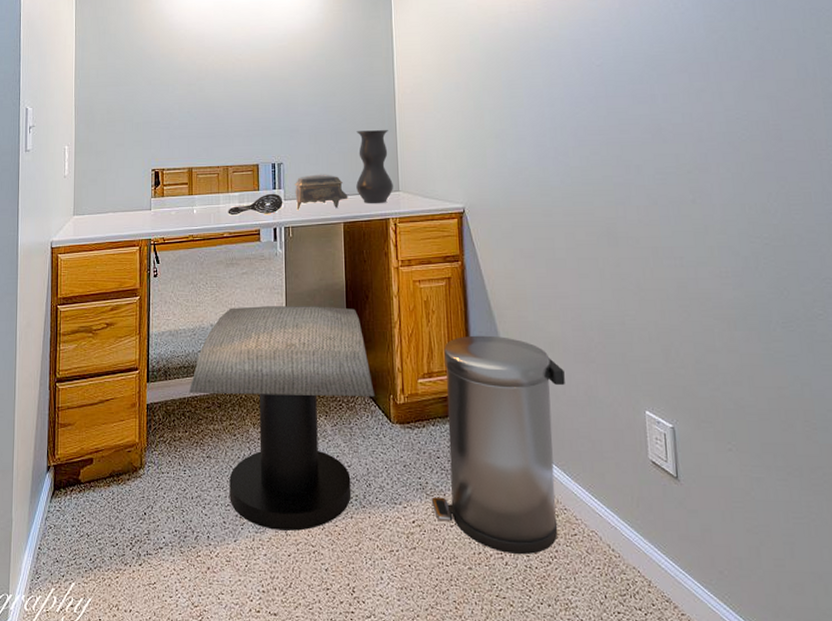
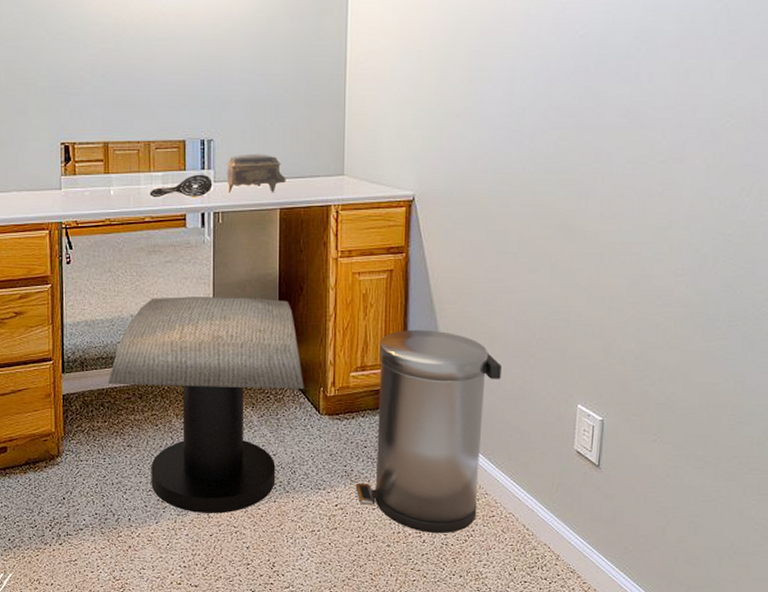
vase: present [356,130,393,204] -> none [296,104,337,189]

